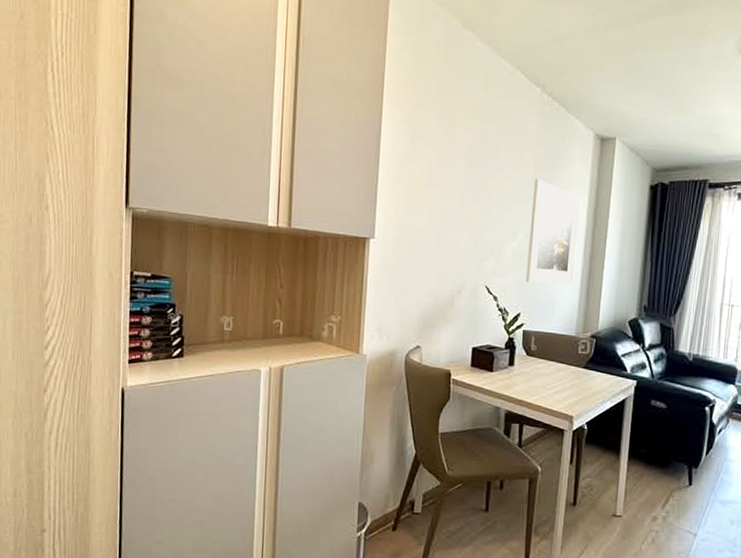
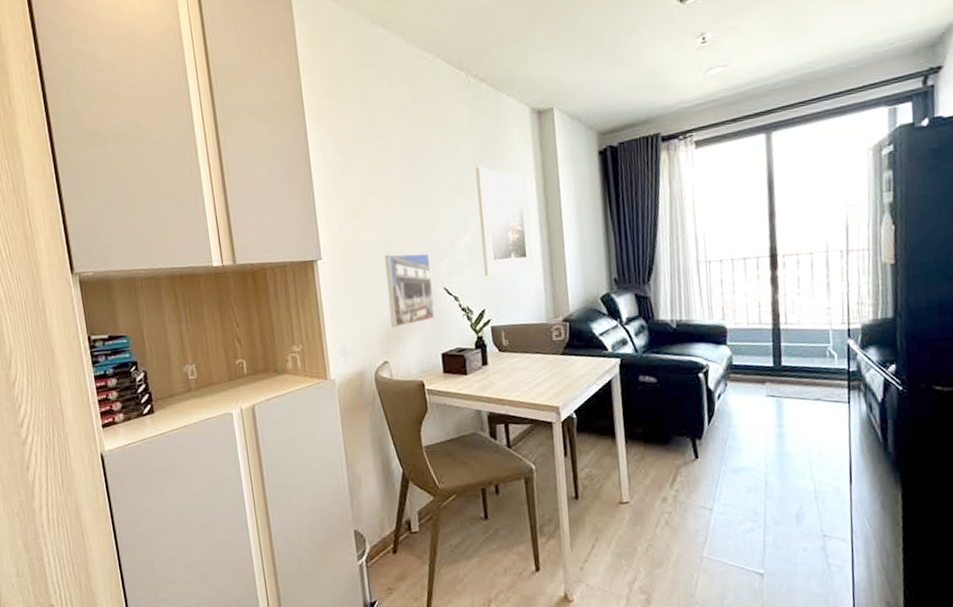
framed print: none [430,246,478,316] -> present [385,253,435,328]

